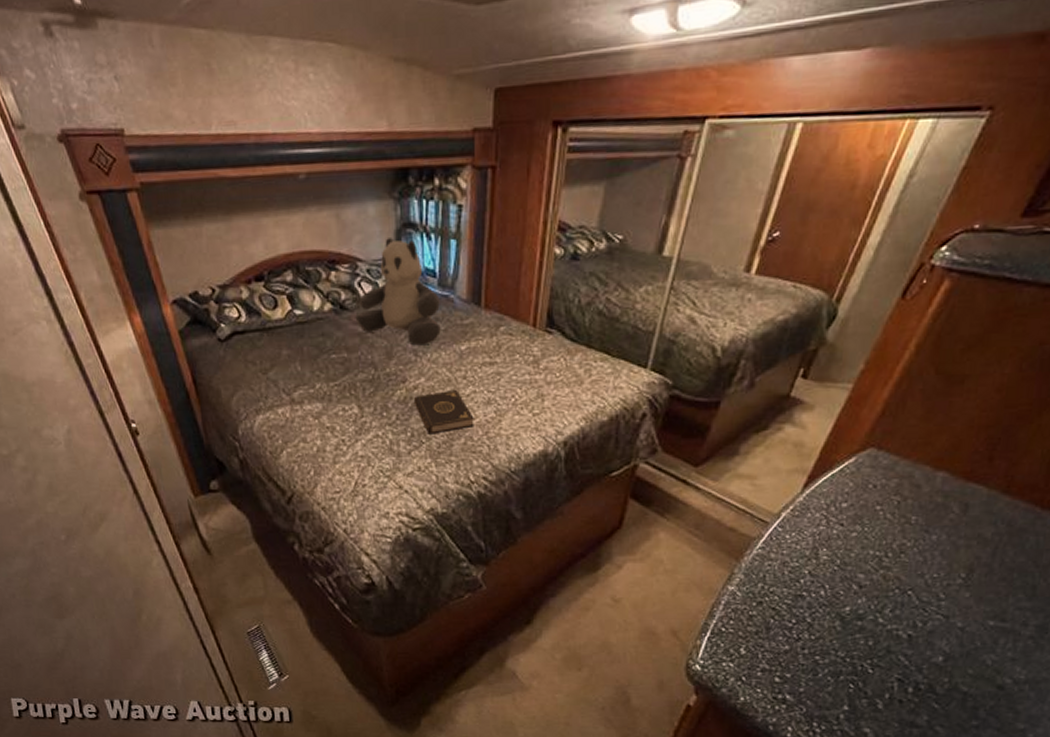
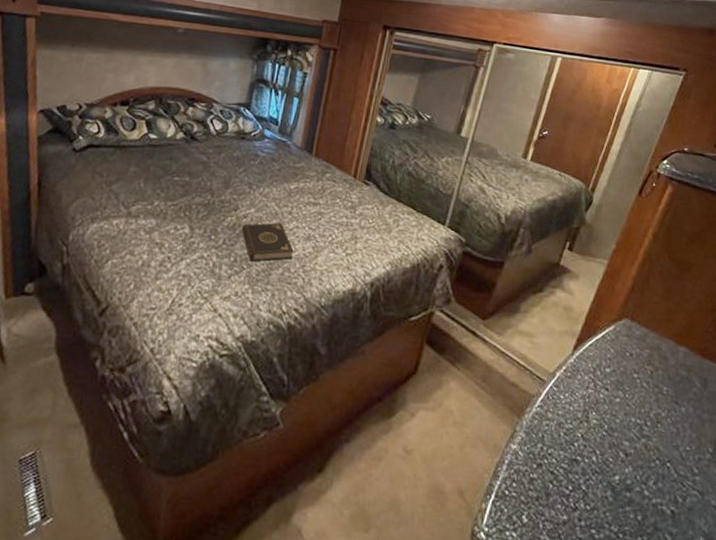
teddy bear: present [355,238,441,346] -> none [202,88,278,180]

